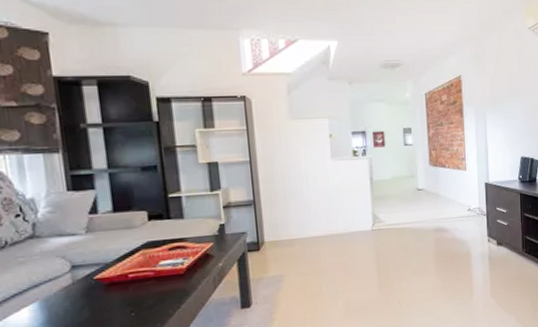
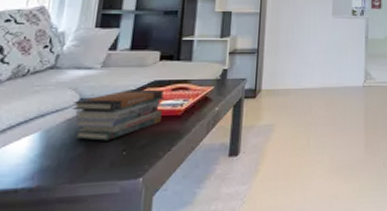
book stack: none [65,250,164,306] -> present [72,89,165,141]

